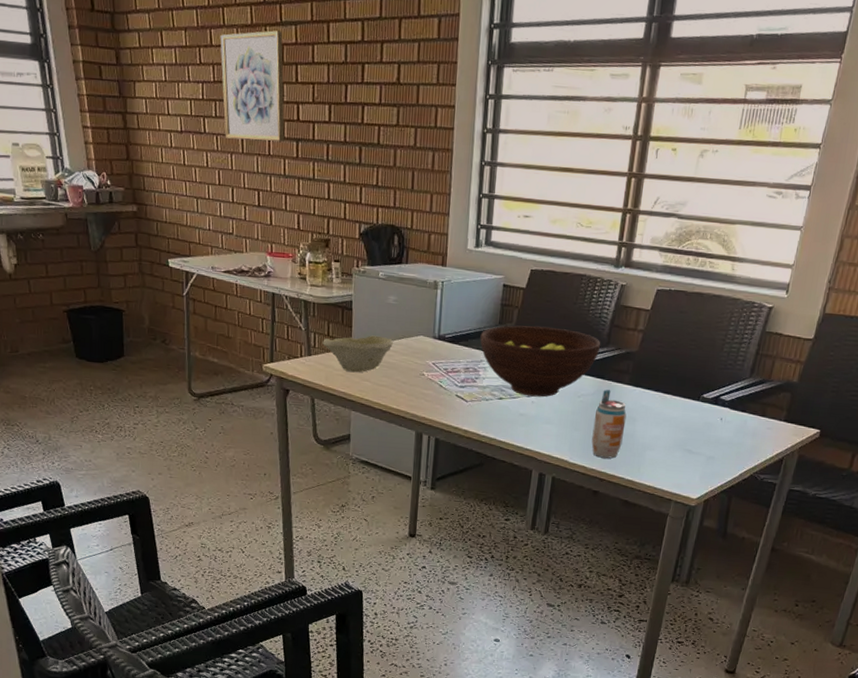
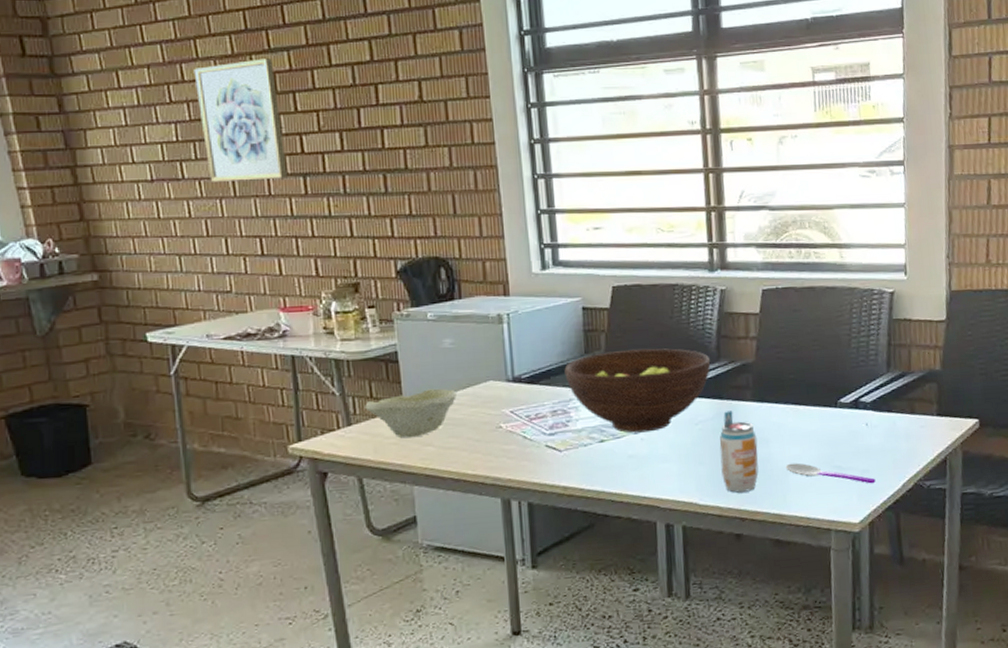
spoon: none [645,441,718,469] -> present [785,462,876,484]

